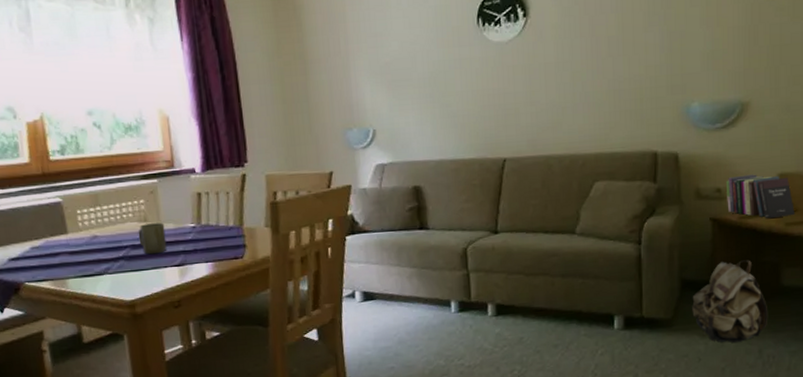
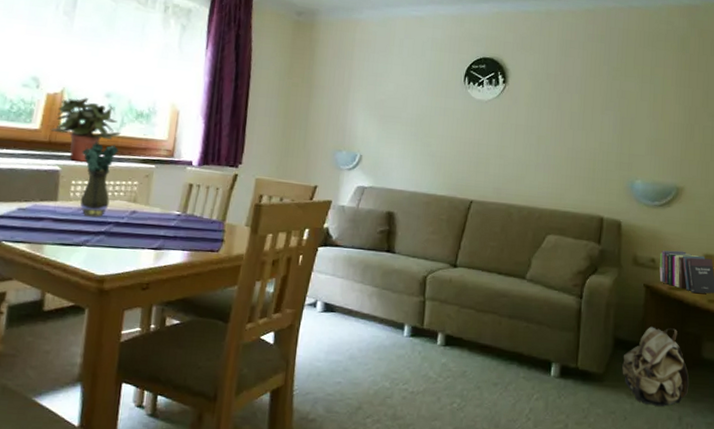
potted plant: none [40,120,114,189] -> present [50,98,121,162]
vase: none [79,163,121,245] -> present [79,139,119,218]
cup: present [138,223,167,255] -> none [123,204,152,235]

